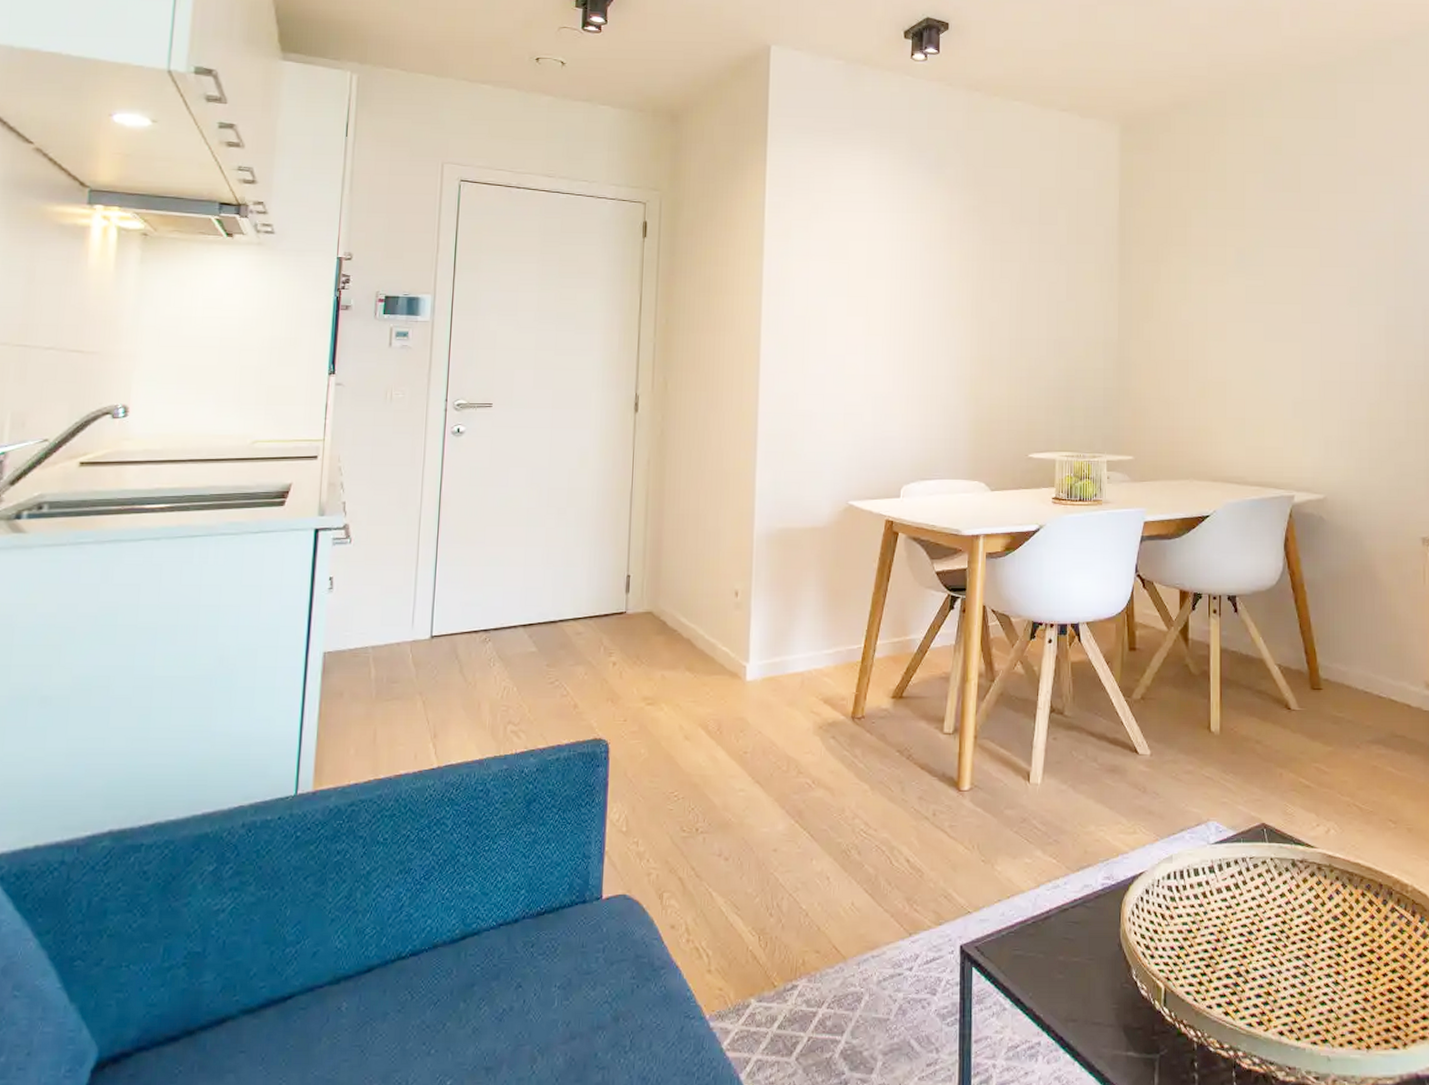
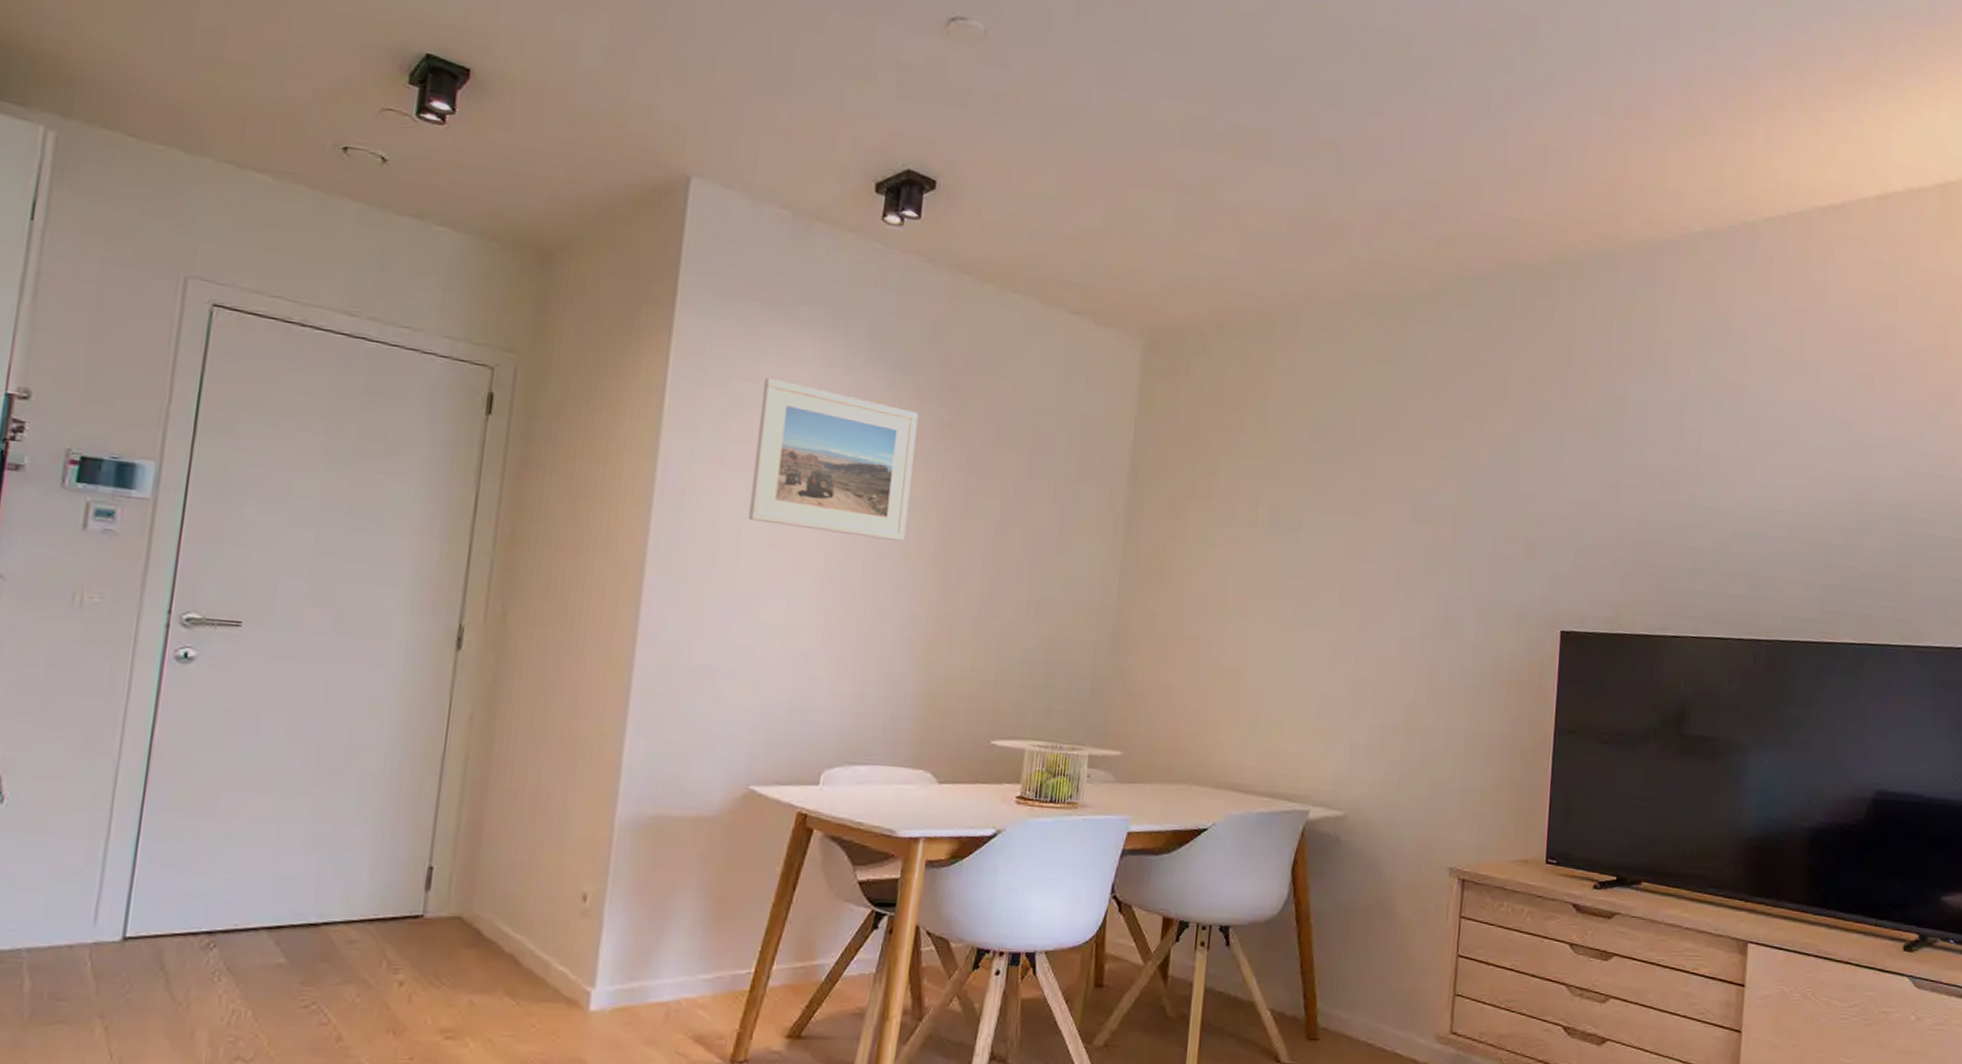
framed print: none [831,187,950,303] -> present [748,377,918,541]

